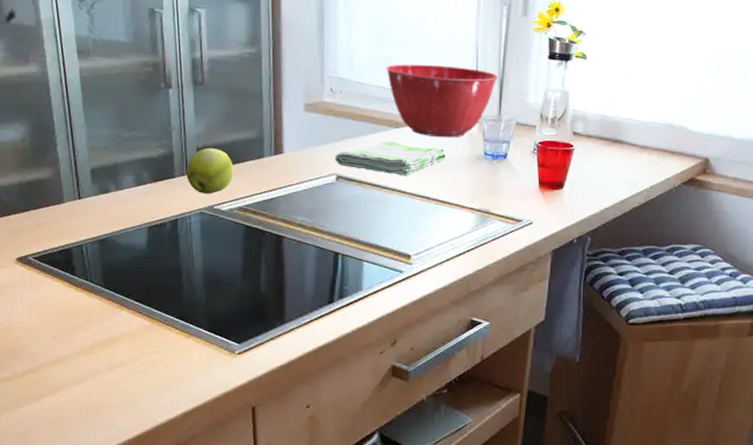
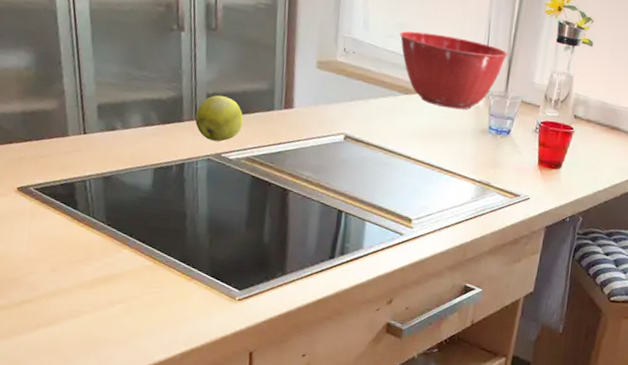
dish towel: present [335,142,446,176] -> none [344,106,452,142]

